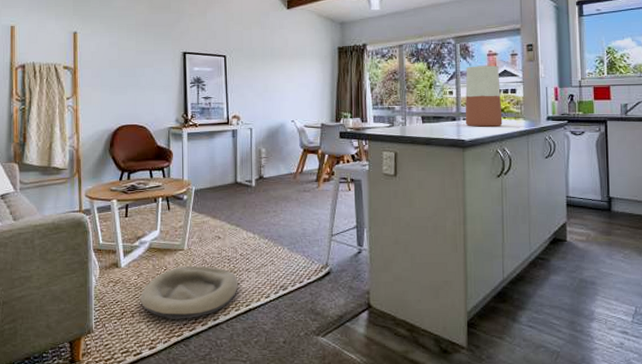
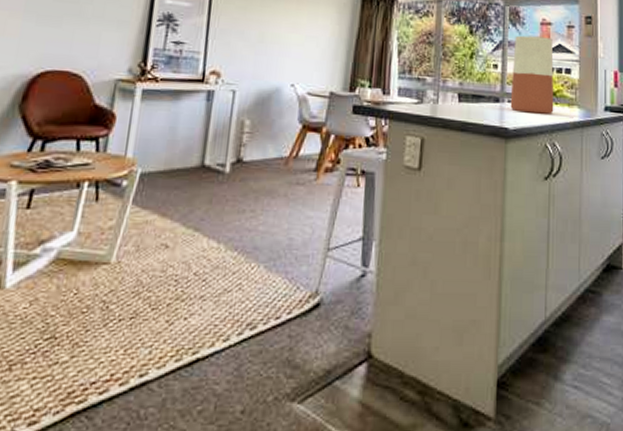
dog bed: present [140,266,238,319] -> none [26,289,186,375]

